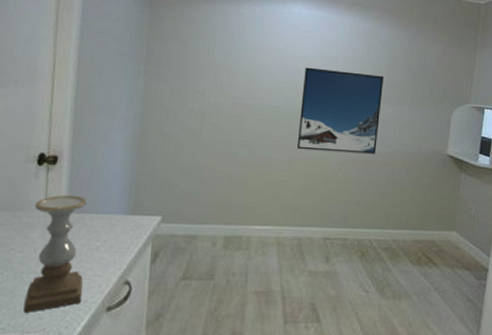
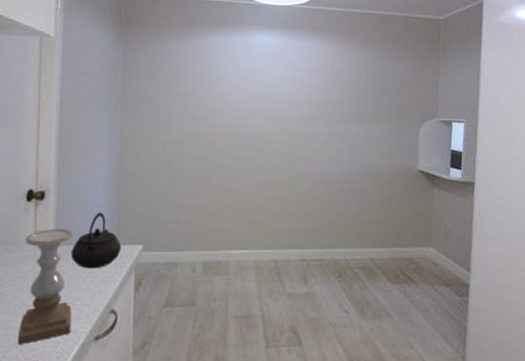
kettle: none [83,180,139,239] -> present [70,212,122,269]
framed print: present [296,67,384,154] -> none [268,92,349,174]

